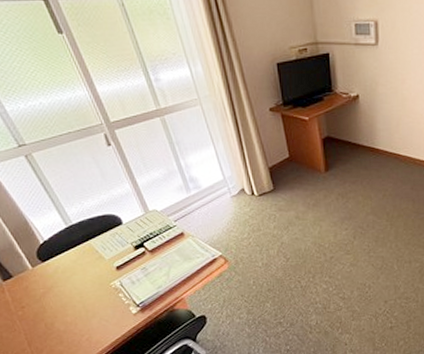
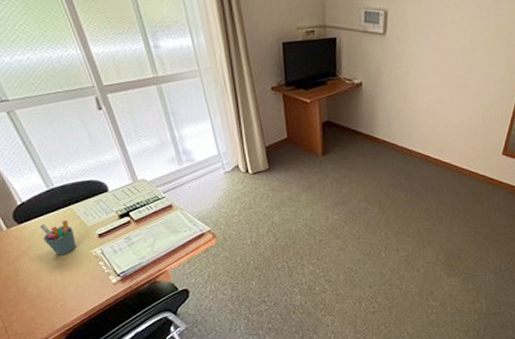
pen holder: none [61,254,97,290] -> present [39,219,77,255]

